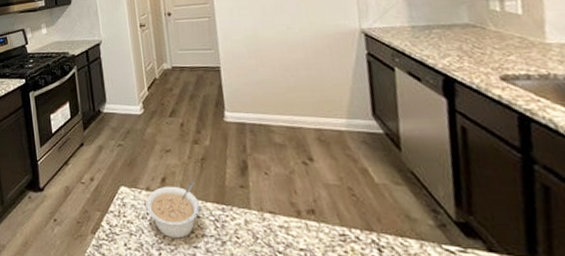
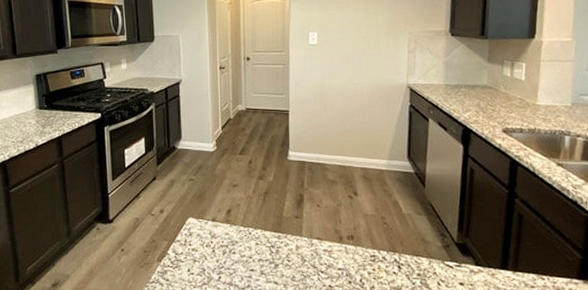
legume: present [145,182,201,239] -> none [211,213,260,263]

